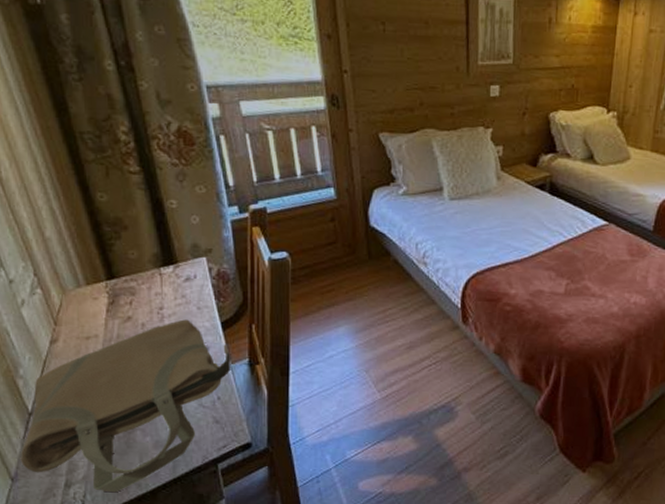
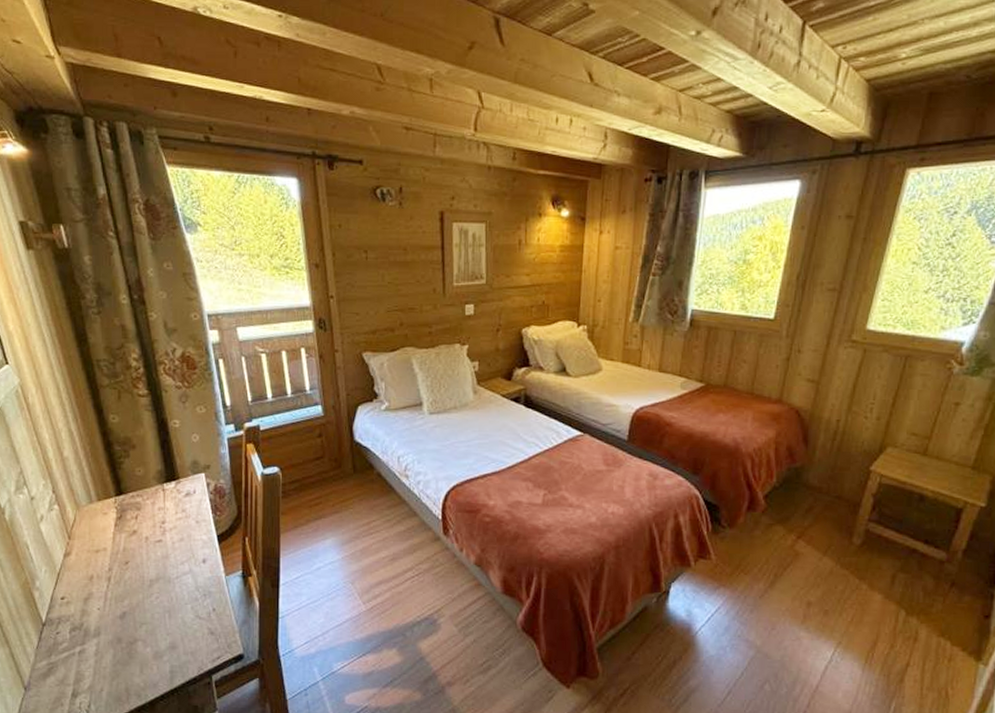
tote bag: present [20,319,231,493] -> none [33,533,226,703]

